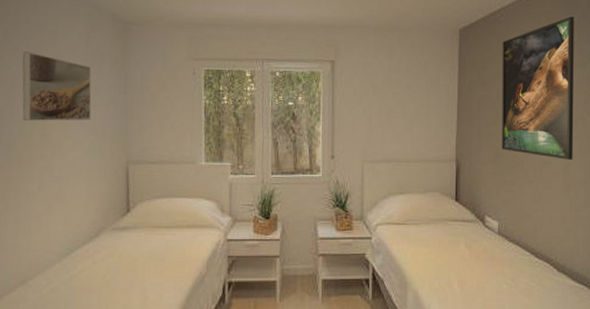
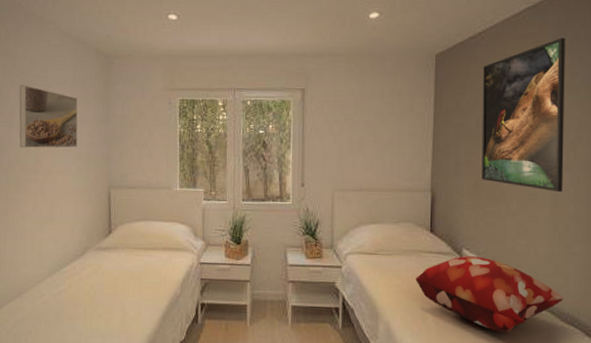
decorative pillow: none [442,223,575,295] -> present [415,256,564,333]

